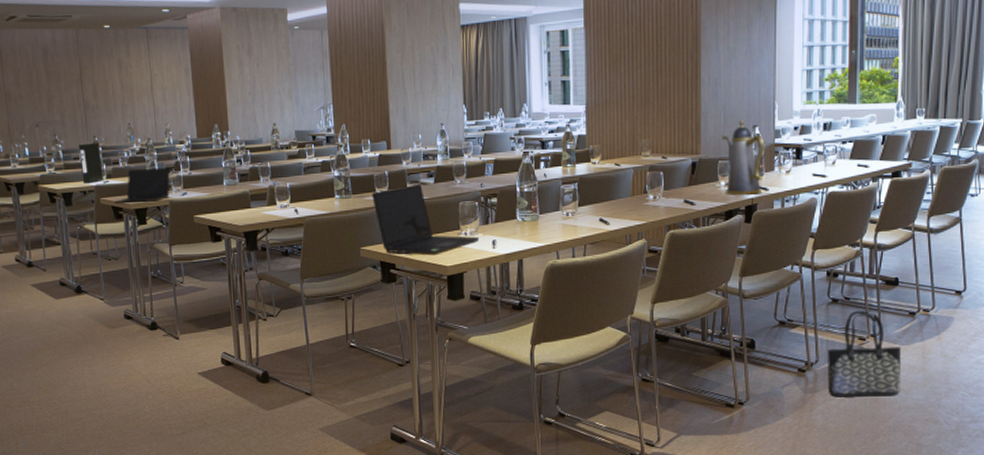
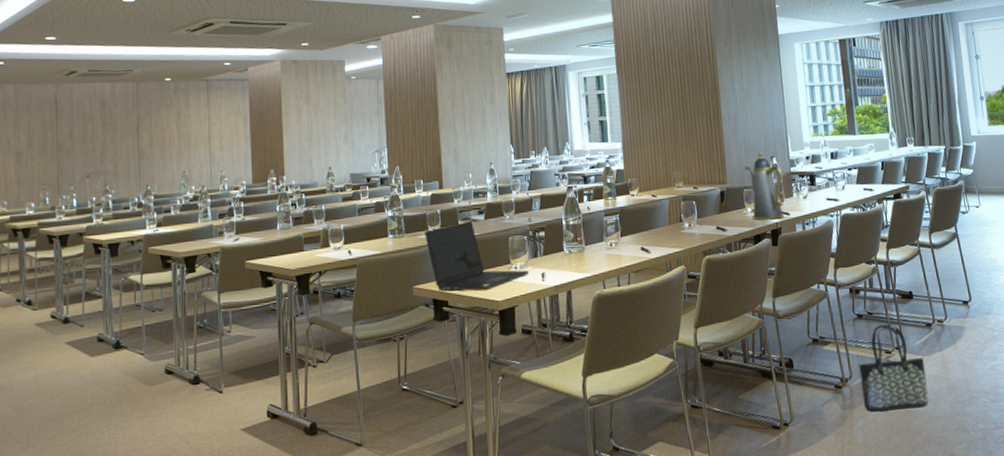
binder: present [78,142,104,183] -> none [130,191,153,233]
laptop: present [114,167,171,204] -> none [163,213,224,253]

